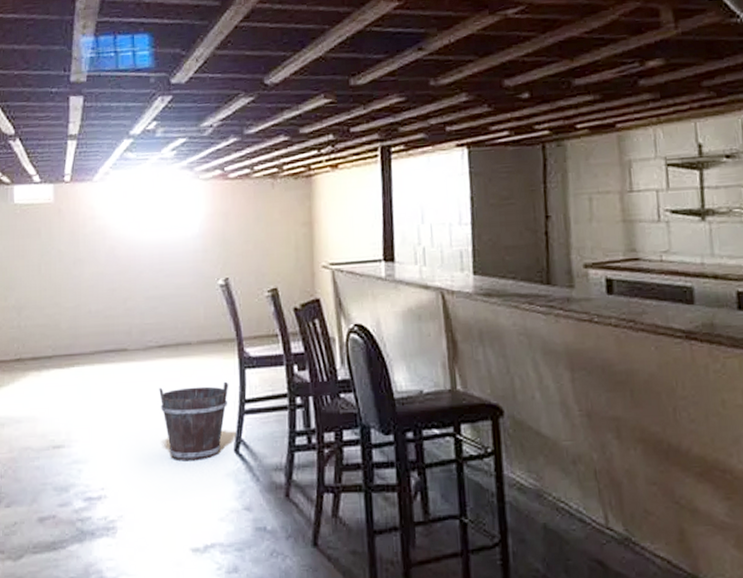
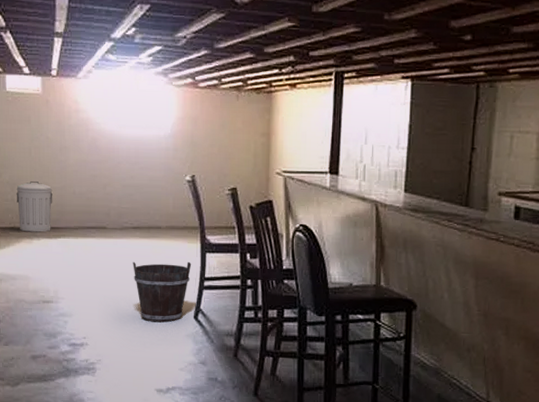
trash can: none [23,302,65,363] -> present [16,181,53,232]

